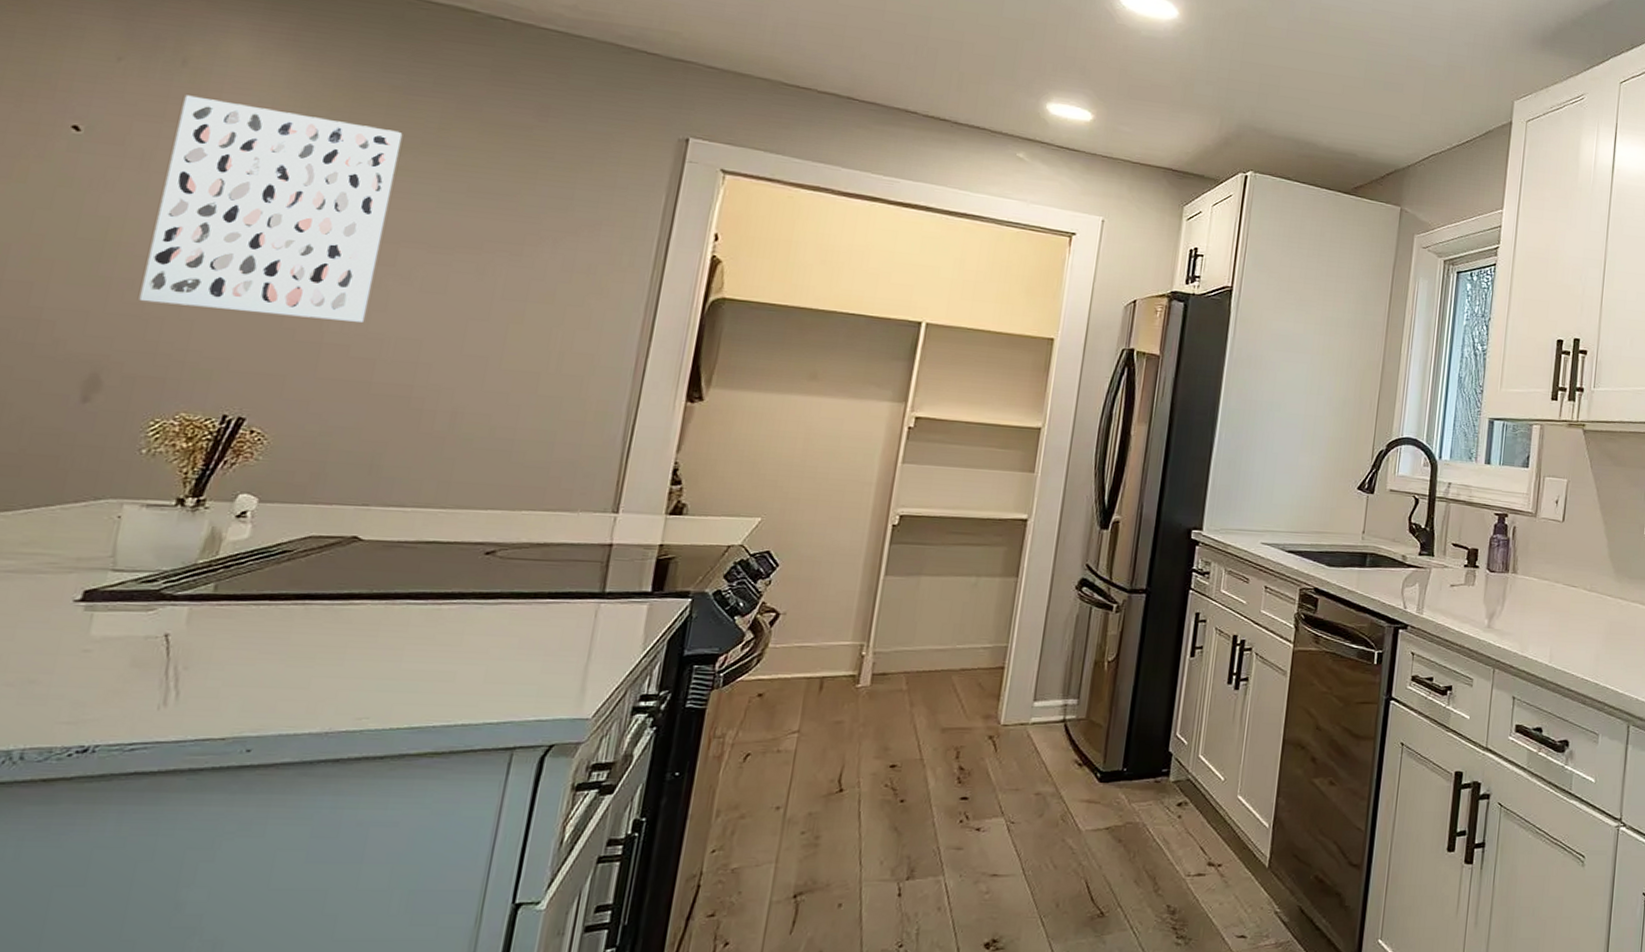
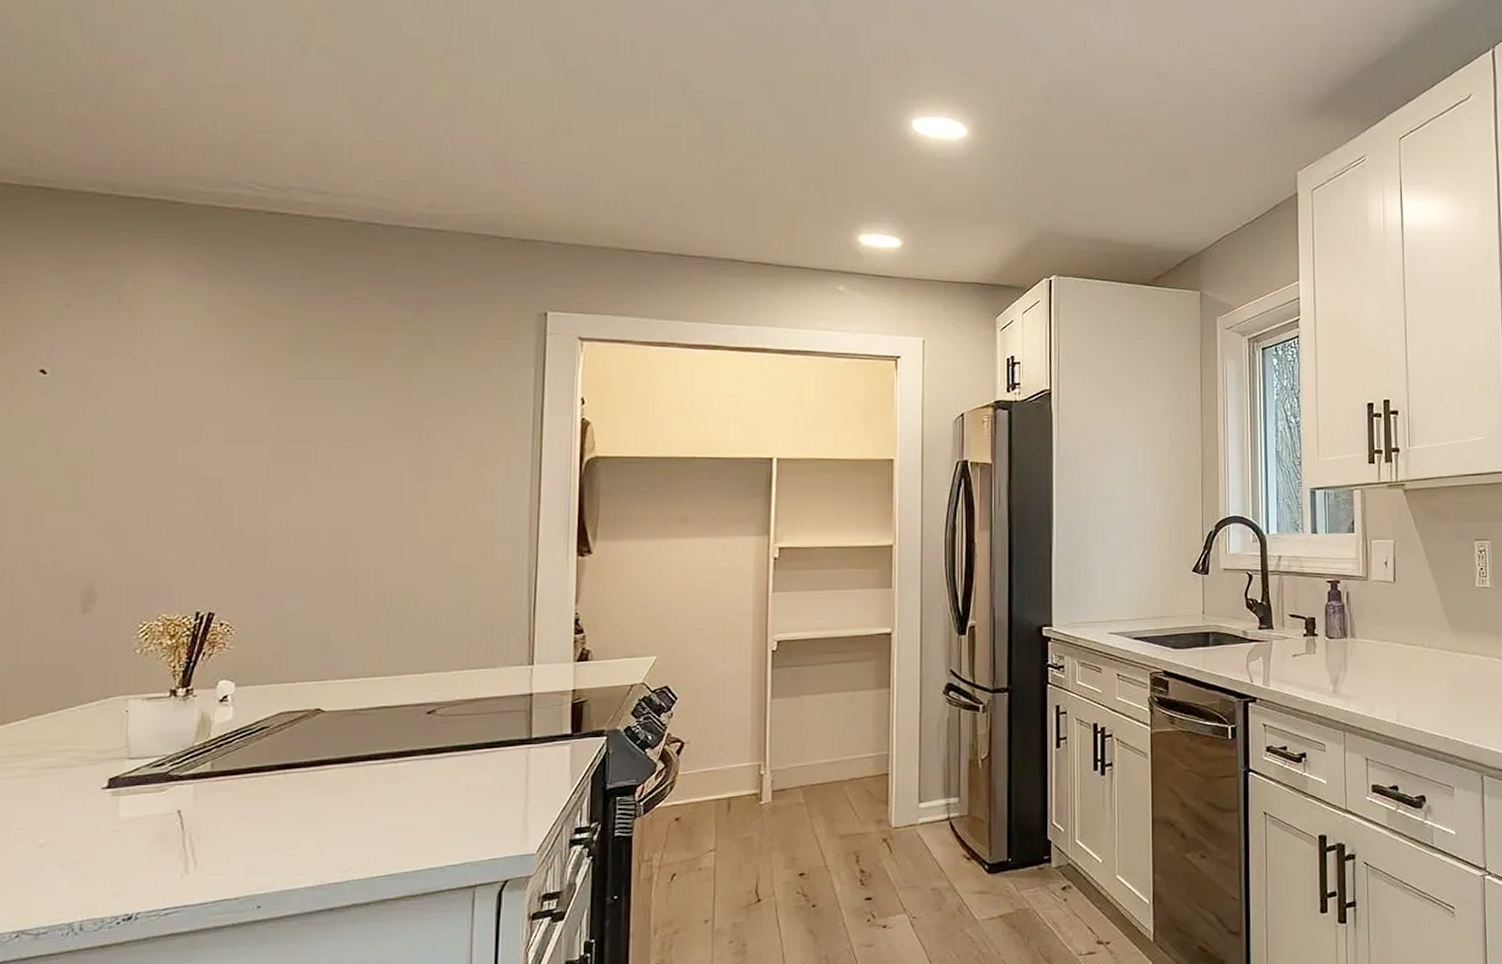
wall art: present [139,95,403,322] -> none [114,330,306,519]

